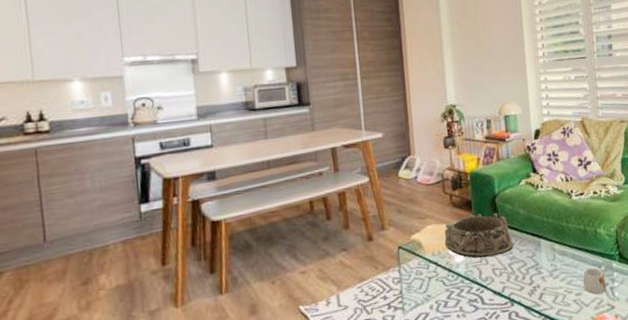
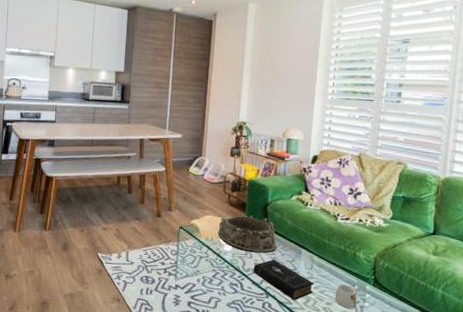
book: none [491,259,560,301] -> present [253,259,314,300]

